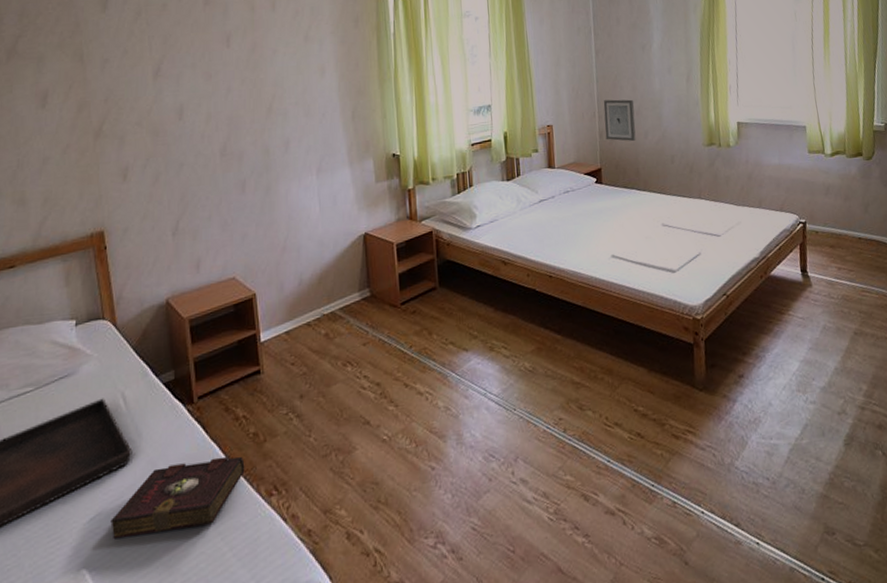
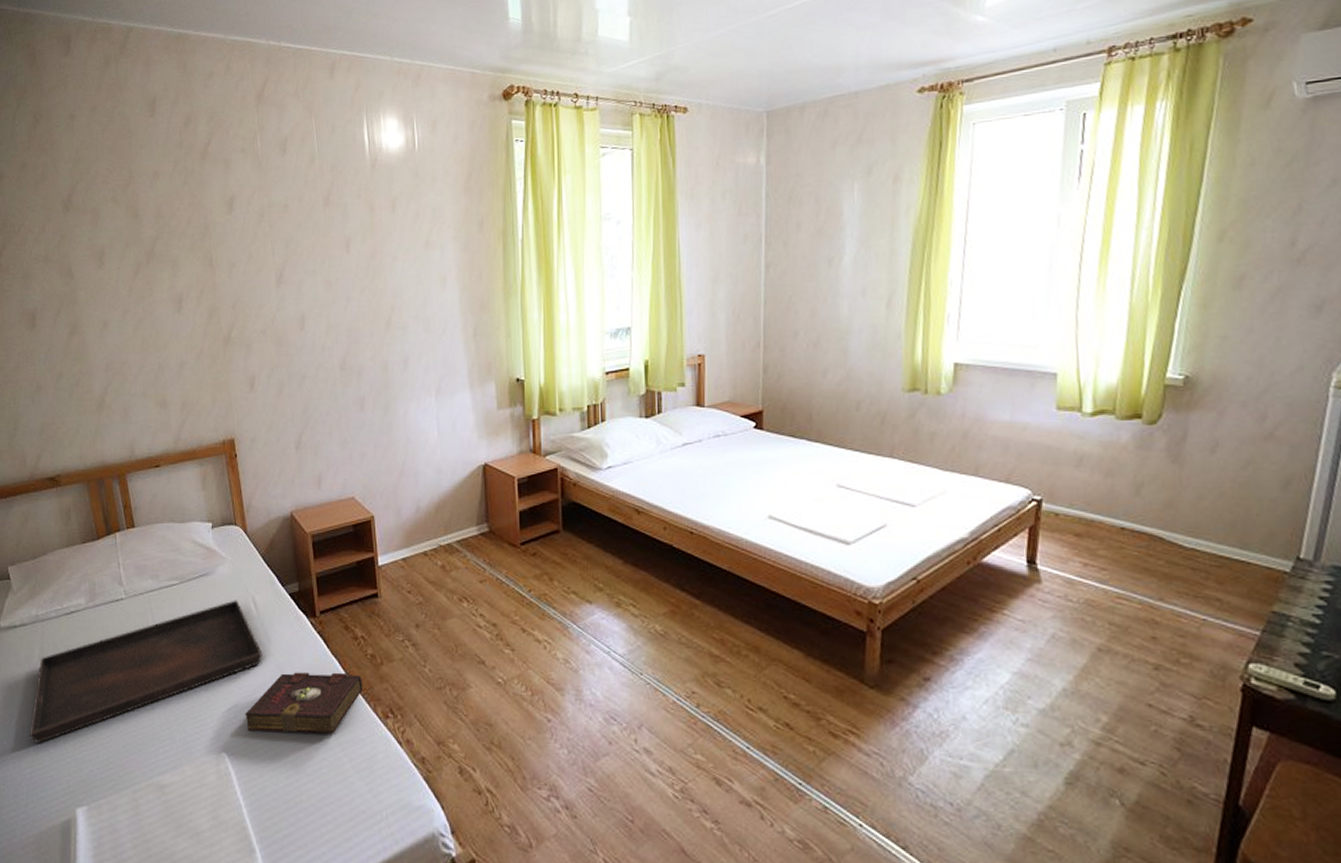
wall art: present [603,99,636,141] -> none [771,326,812,379]

